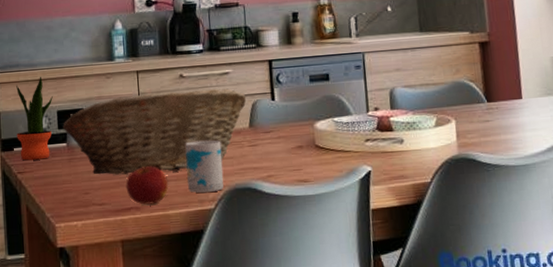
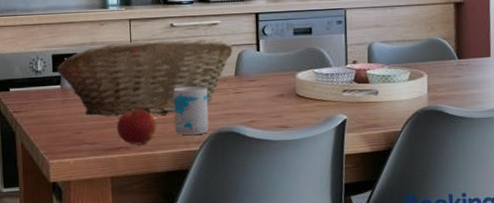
potted plant: present [16,76,53,161] -> none [13,21,48,101]

